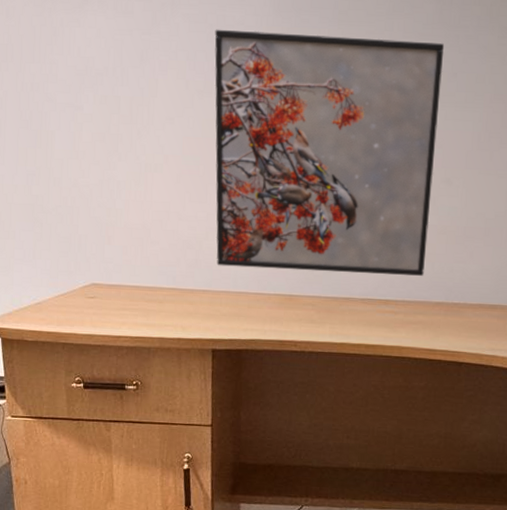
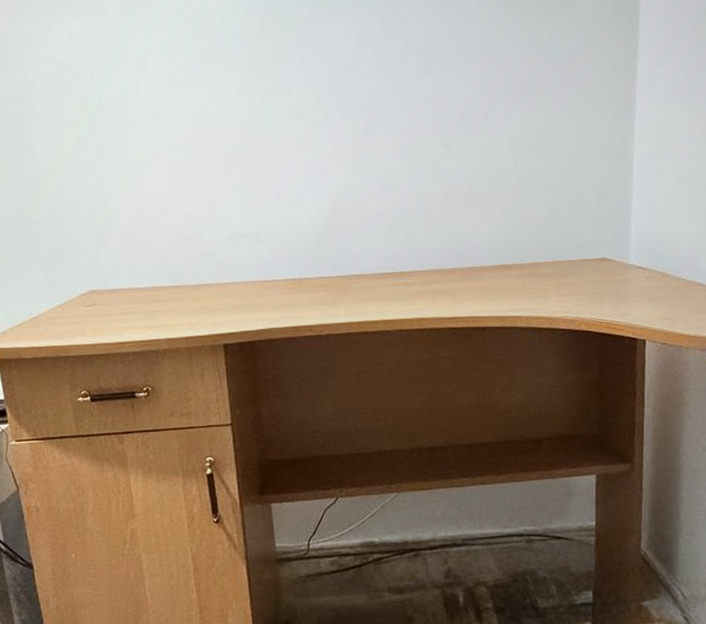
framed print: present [214,29,445,276] -> none [192,11,435,258]

